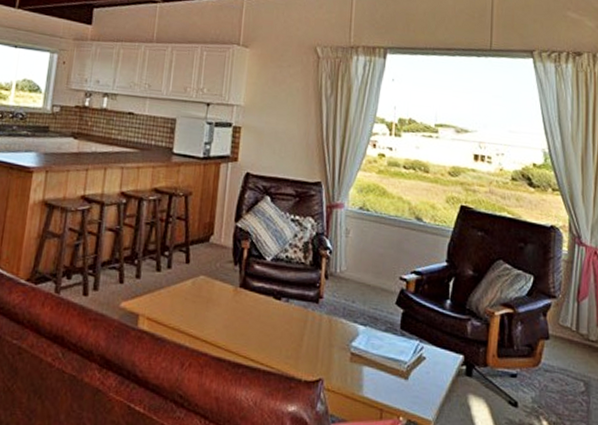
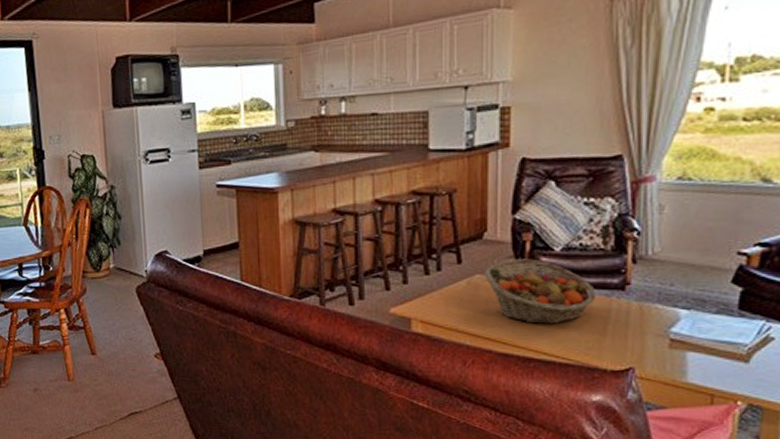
fruit basket: none [207,264,297,331] -> present [484,259,597,324]

